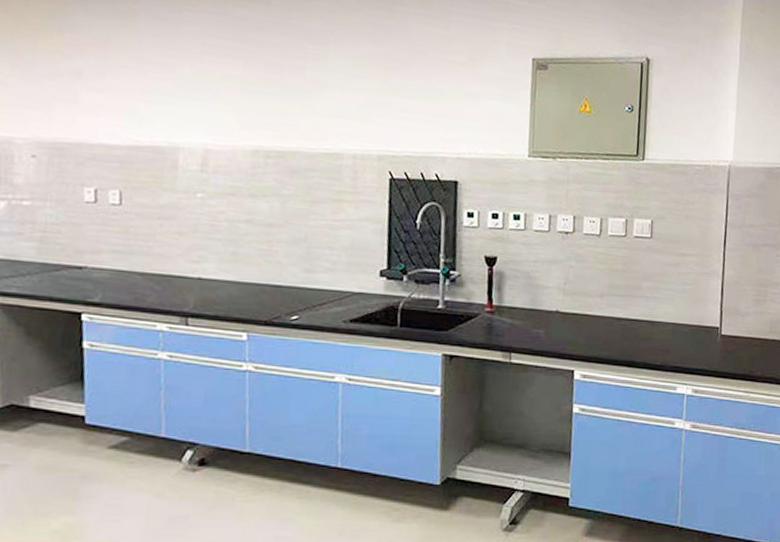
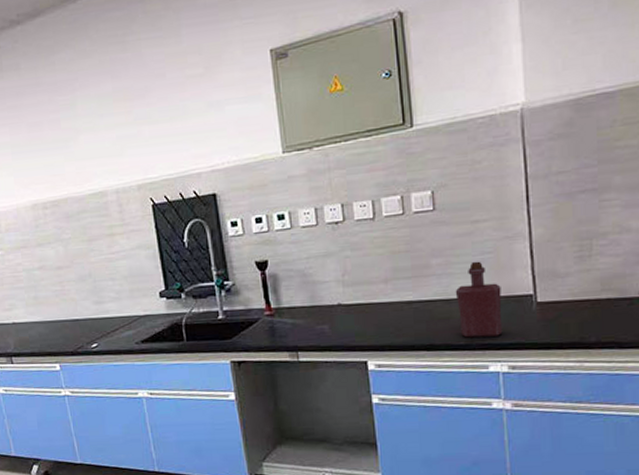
bottle: none [658,290,696,361] -> present [455,261,503,338]

